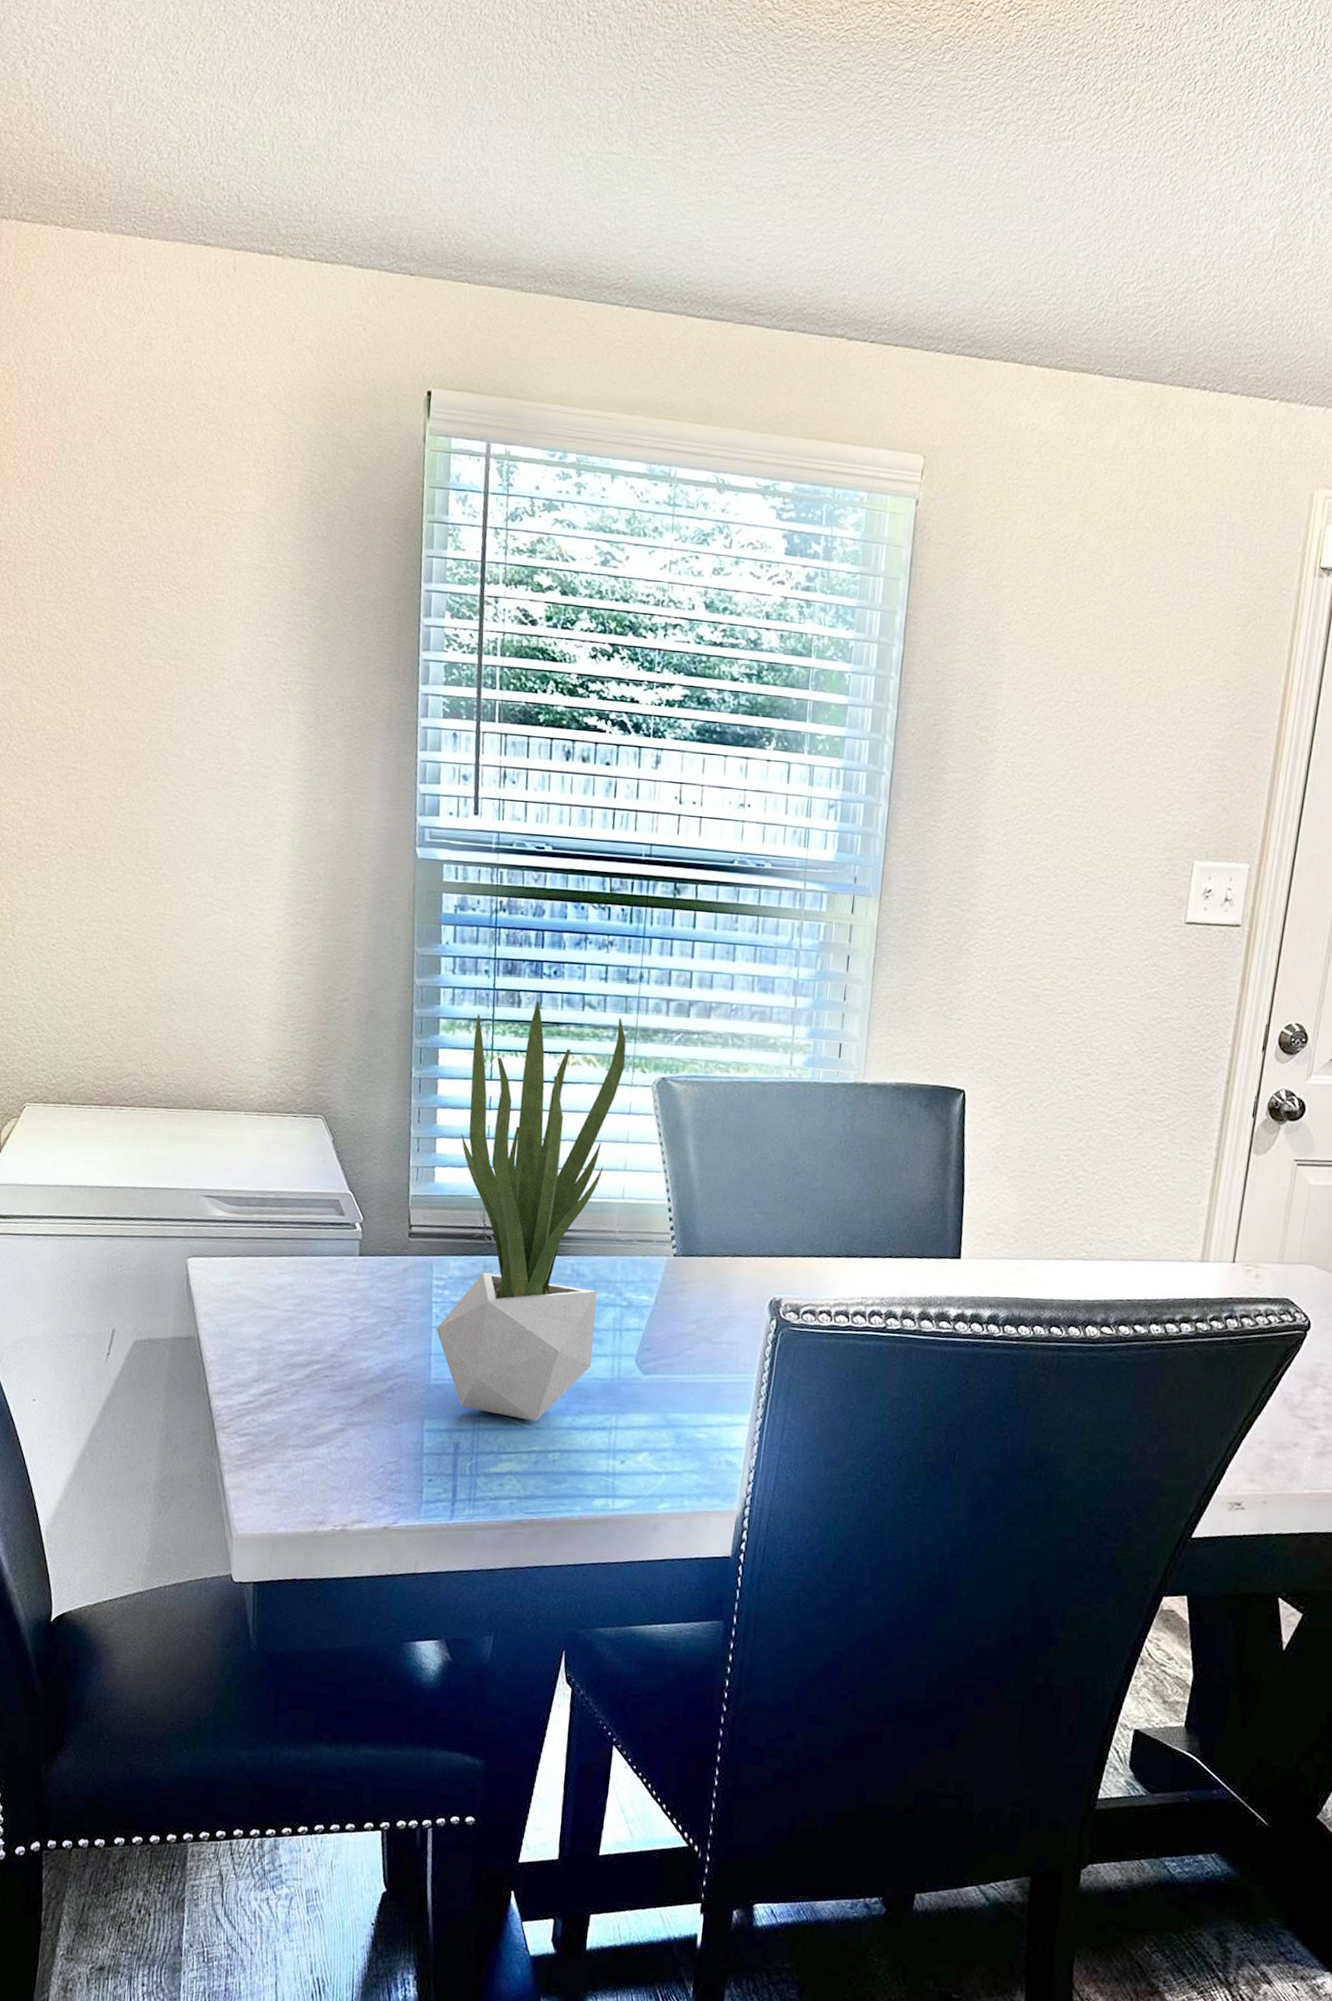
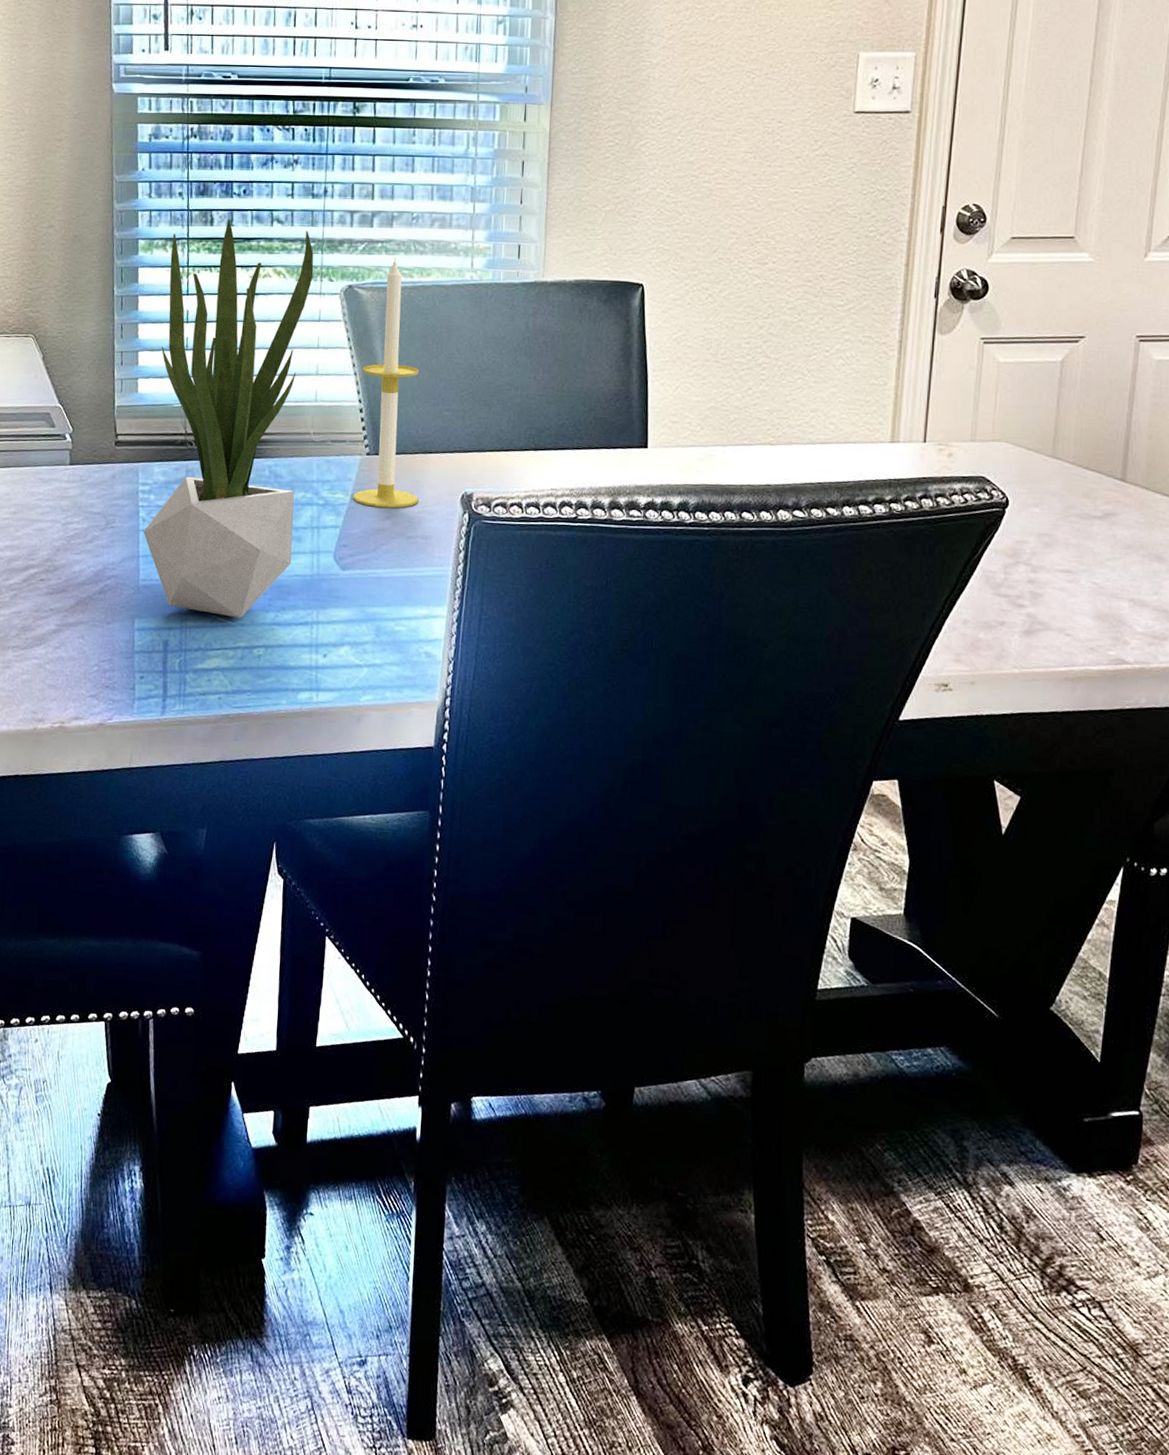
candle: none [658,1051,732,1313] -> present [353,258,420,509]

